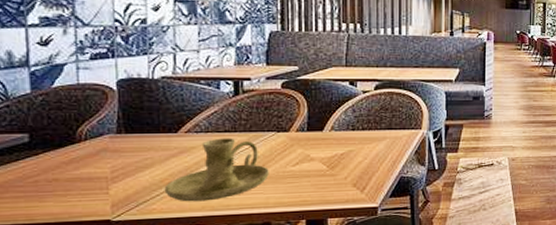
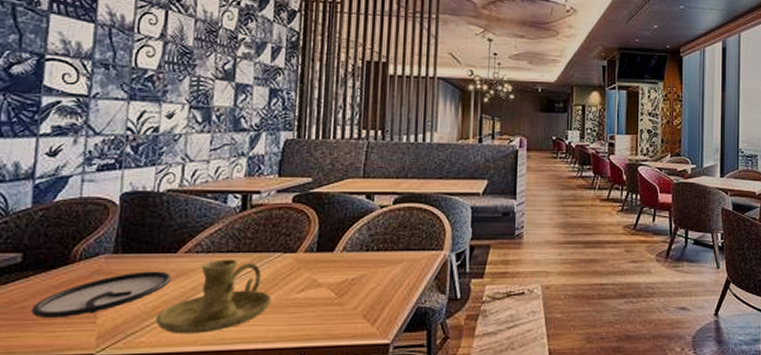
plate: none [45,148,174,191] -> present [31,271,171,319]

